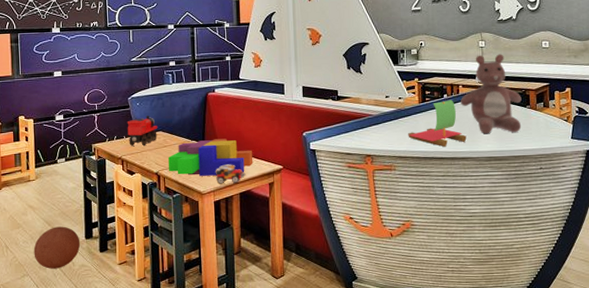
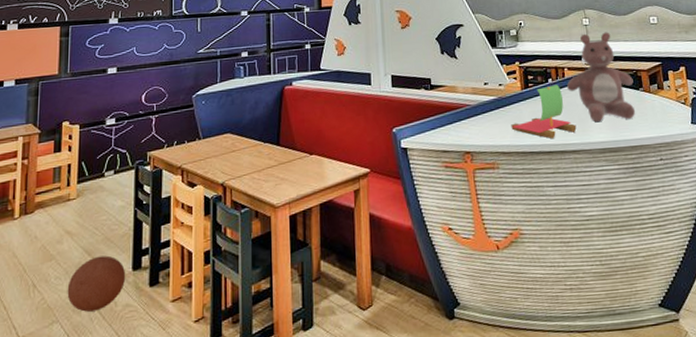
toy train: present [127,115,158,146] -> none [189,114,226,152]
toy blocks: present [168,138,253,176] -> none [236,139,336,186]
motor vehicle: present [215,164,246,184] -> none [291,169,327,195]

